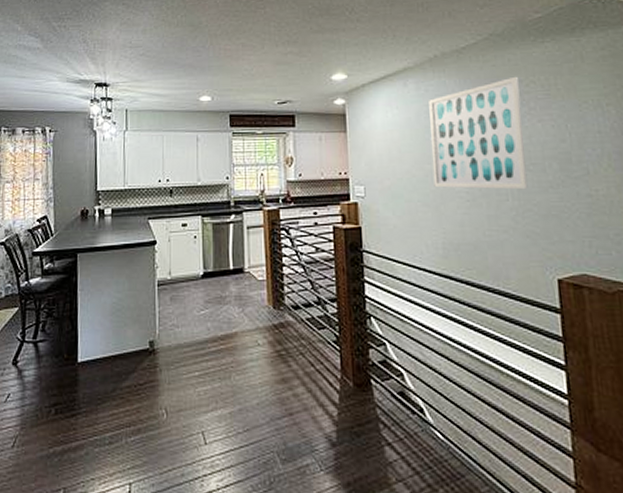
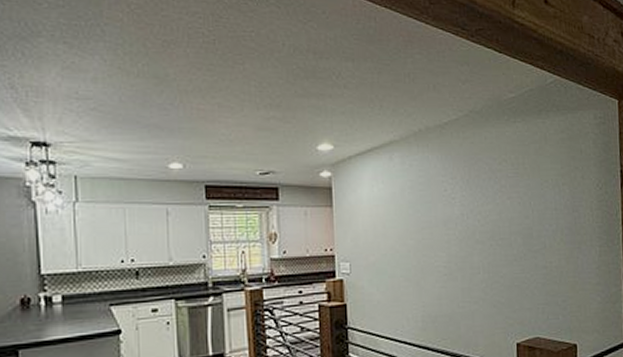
wall art: present [429,76,528,190] -> none [412,154,497,263]

